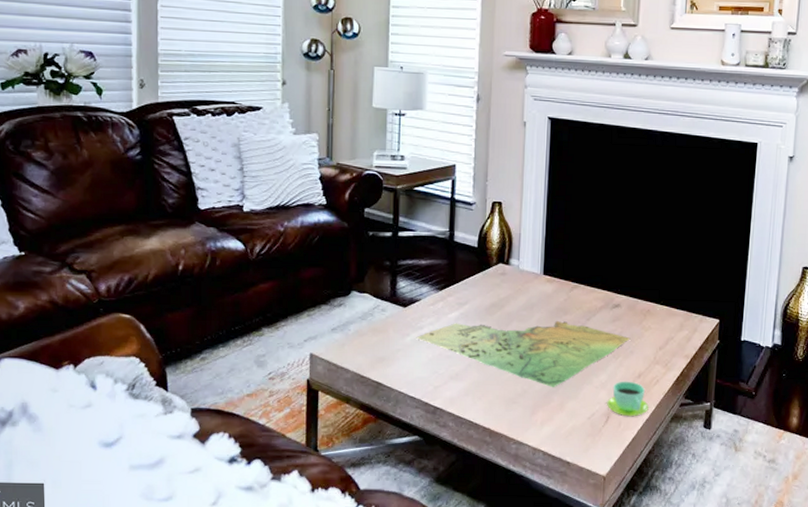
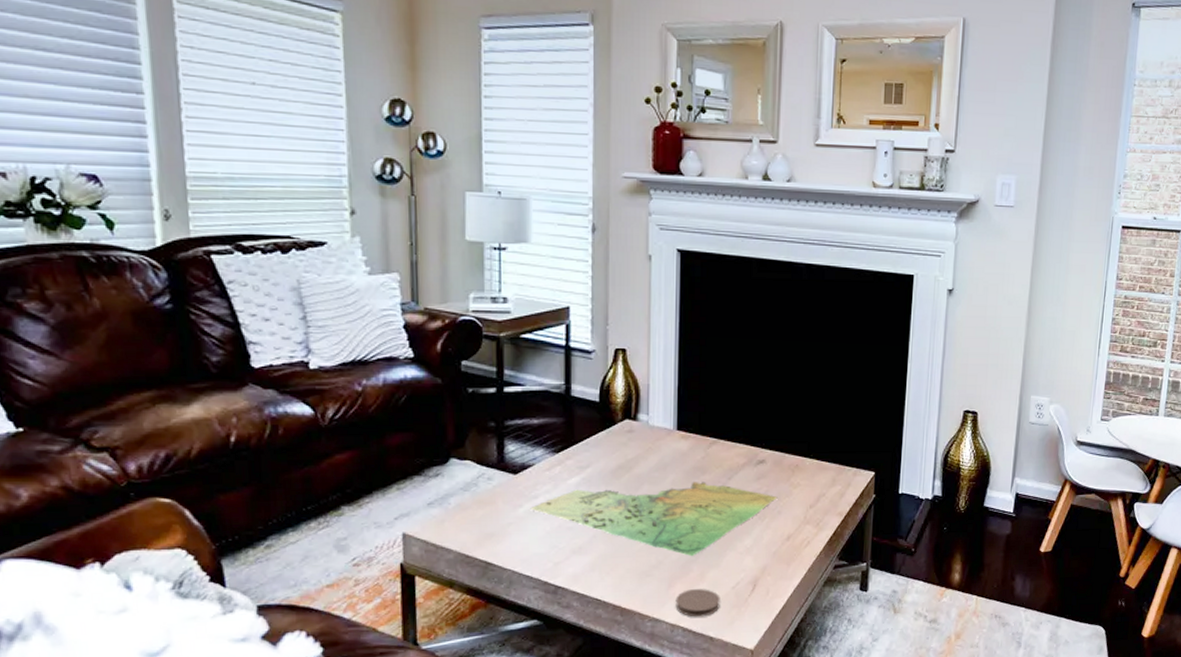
coaster: none [537,417,577,443] -> present [675,589,720,617]
cup: present [607,381,649,417] -> none [753,544,799,584]

